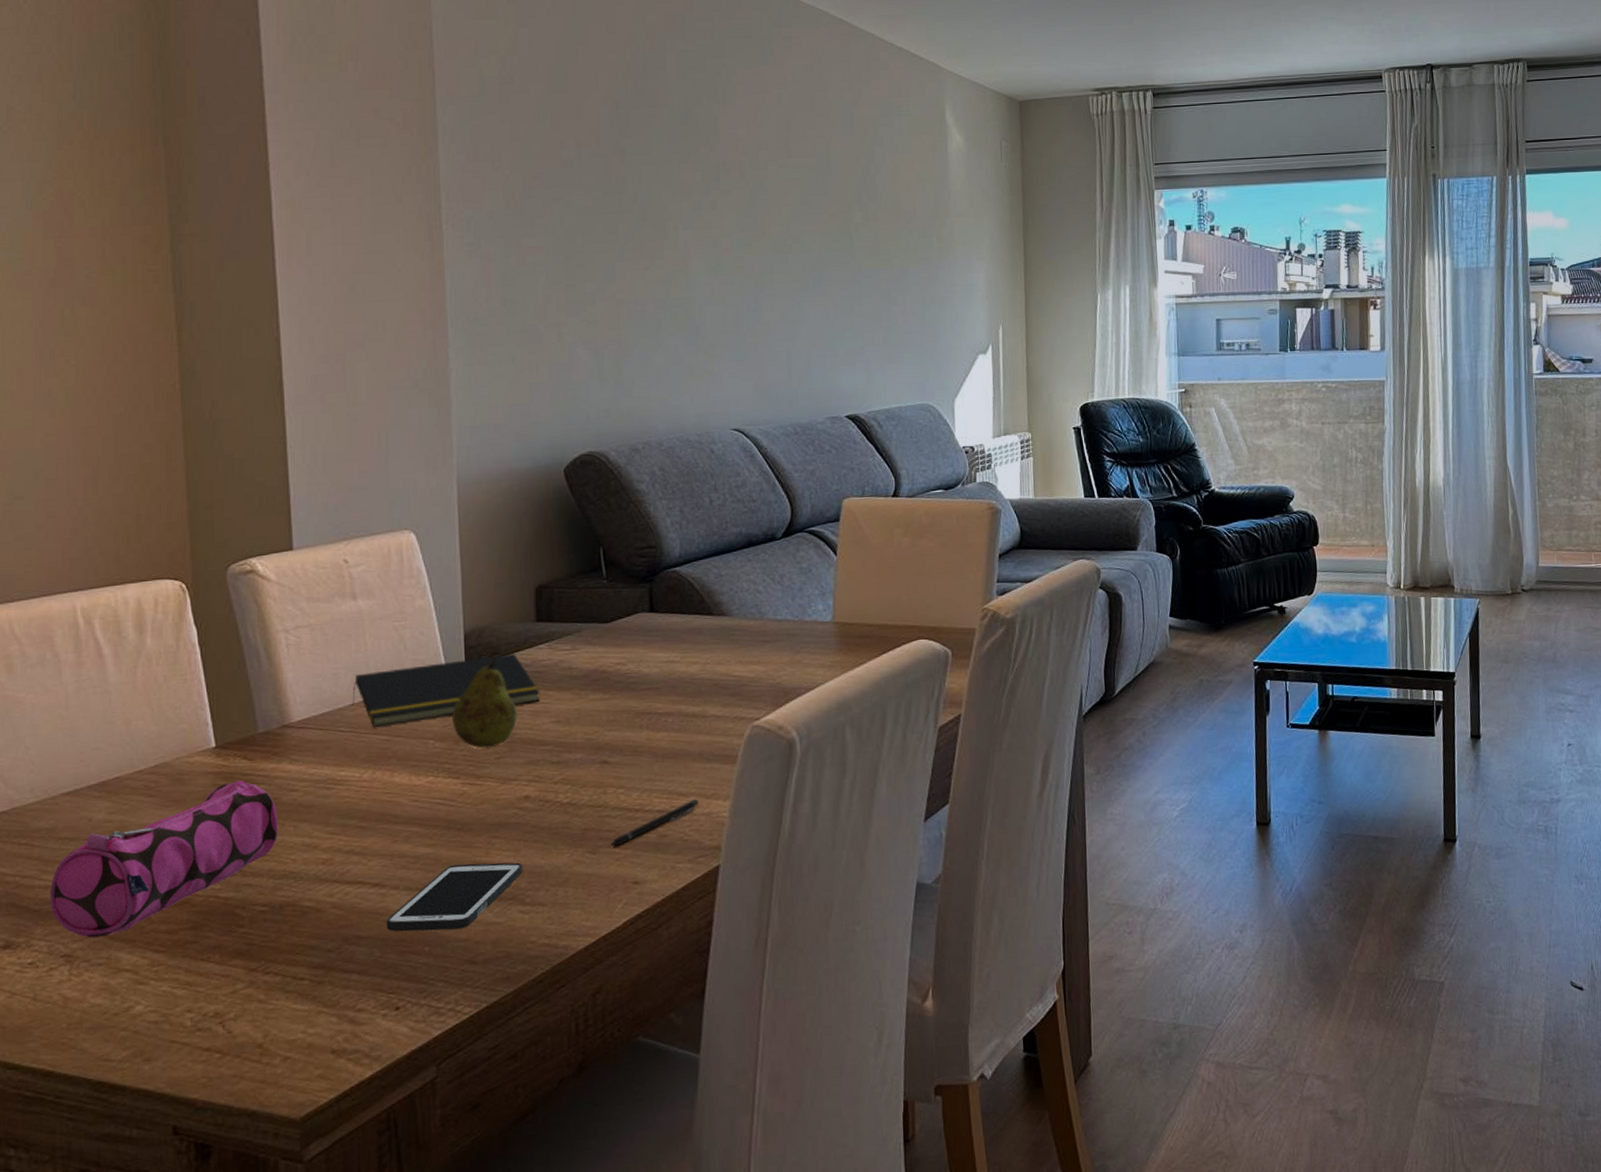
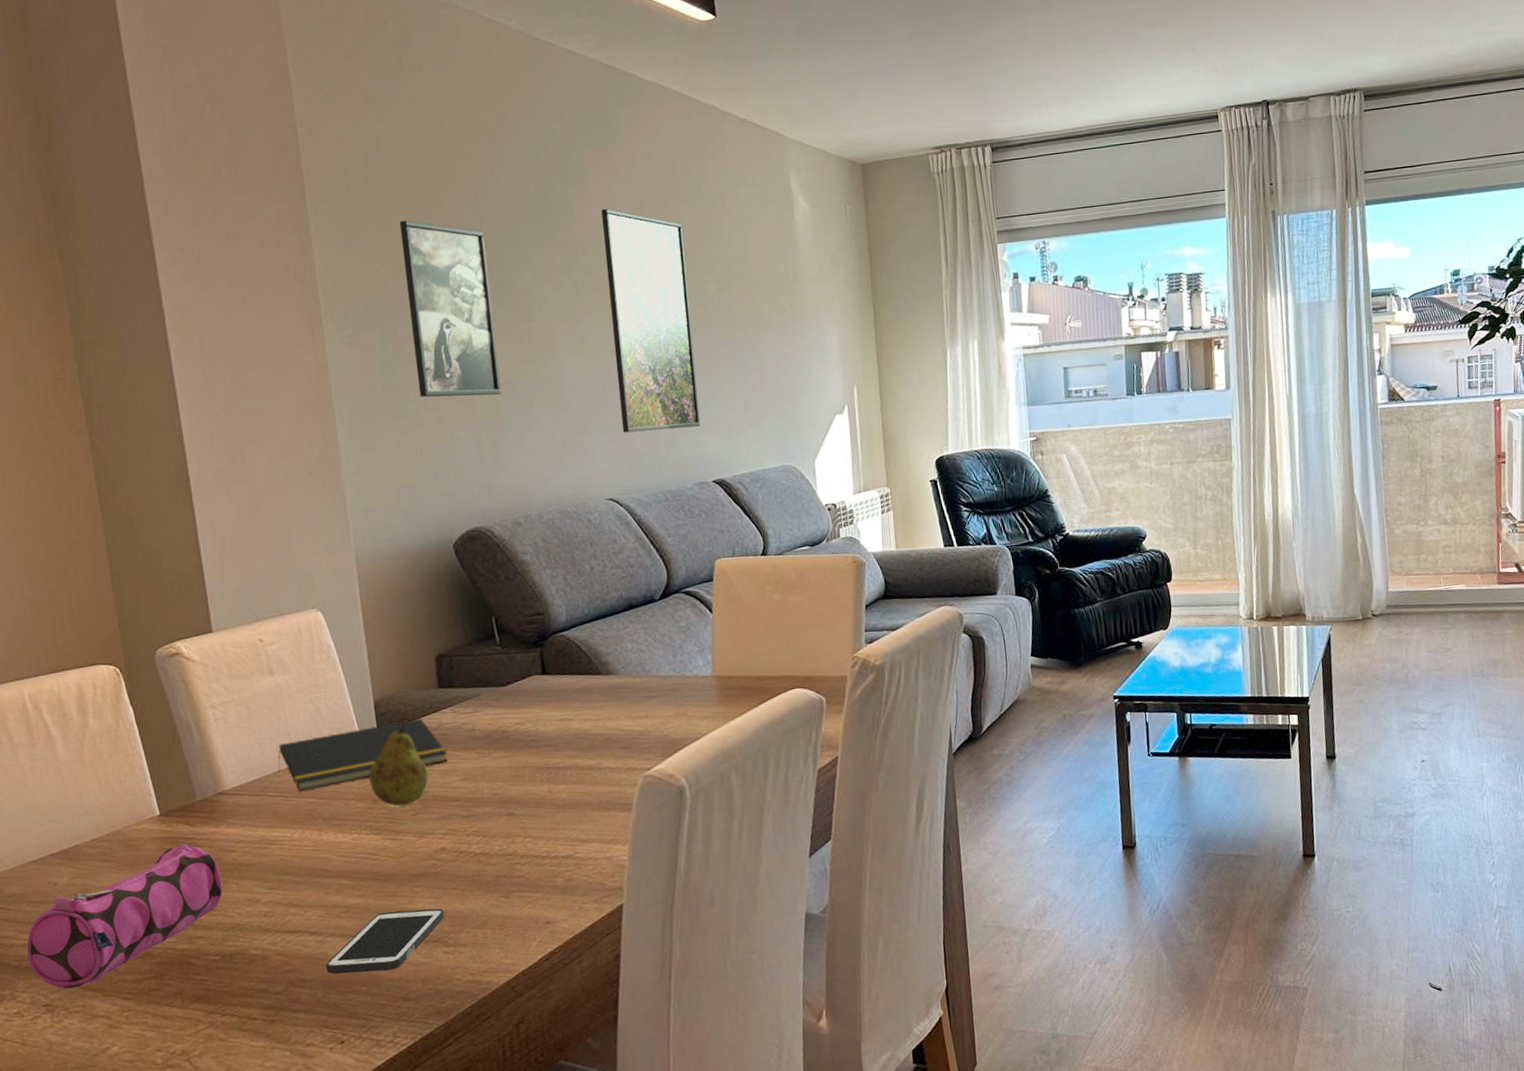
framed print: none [533,127,628,314] -> present [399,220,501,398]
pen: present [609,799,699,847] -> none [521,845,600,891]
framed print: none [747,129,837,361] -> present [601,209,701,433]

